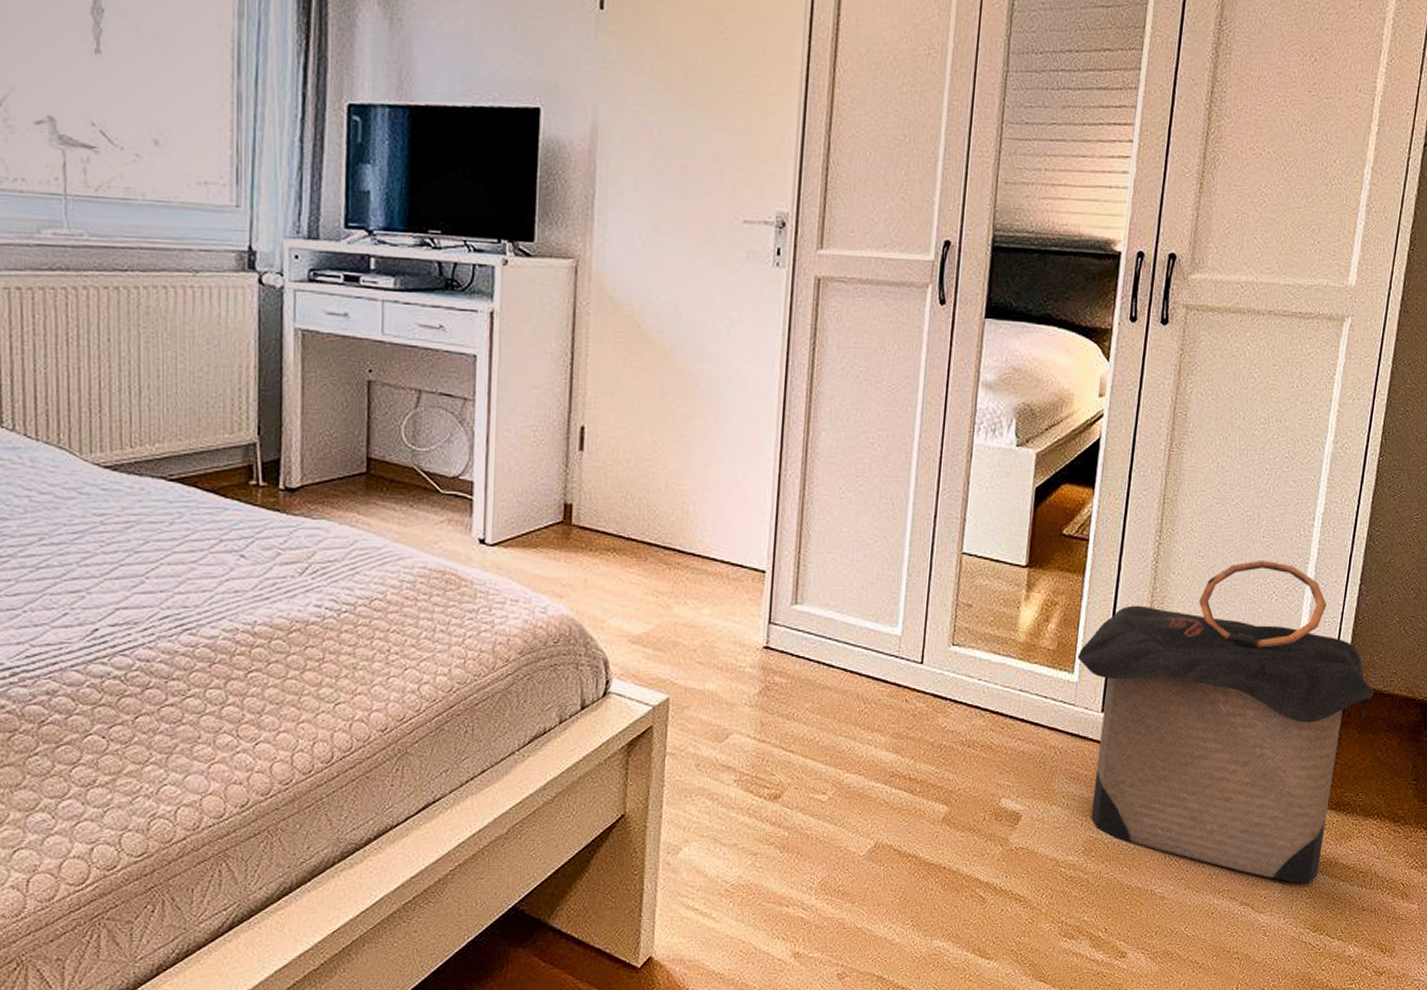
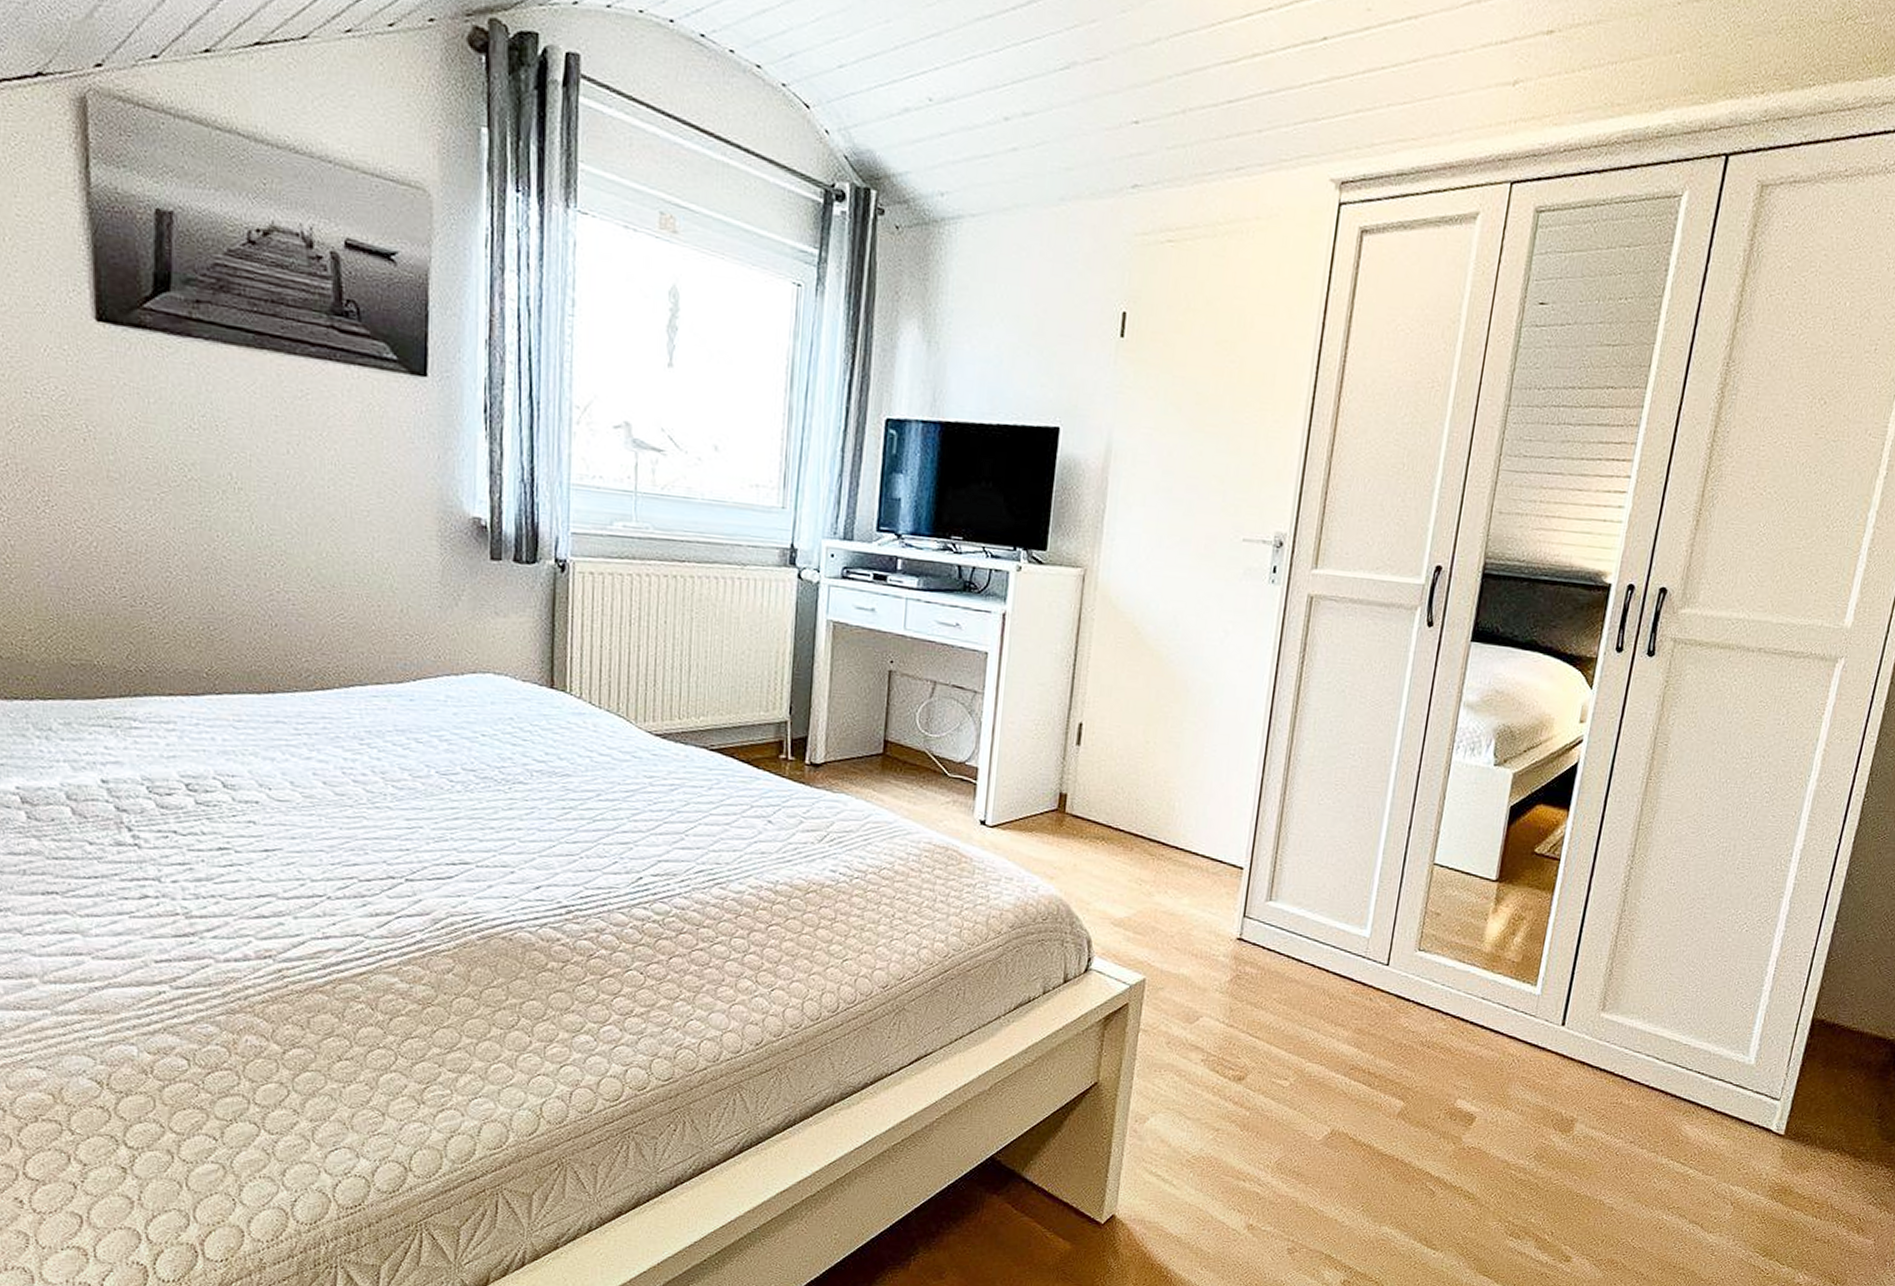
laundry hamper: present [1077,559,1375,883] -> none [1541,890,1844,1208]

